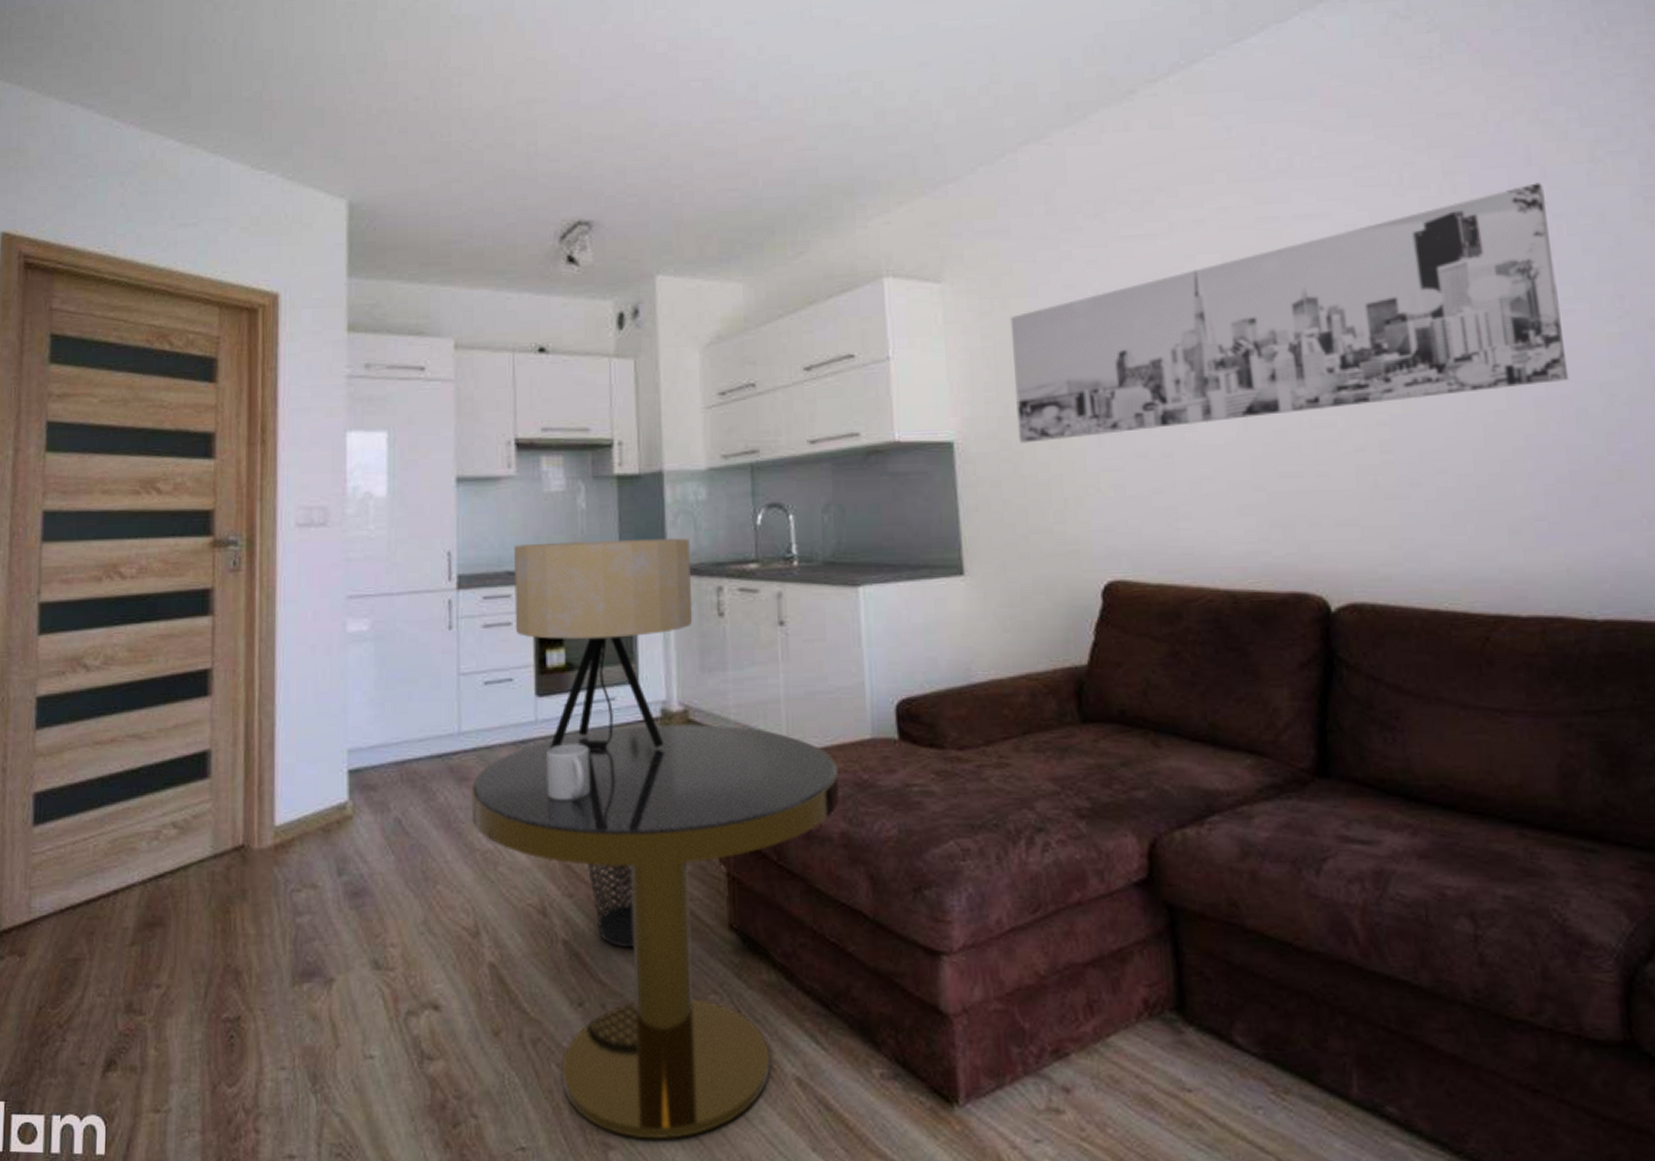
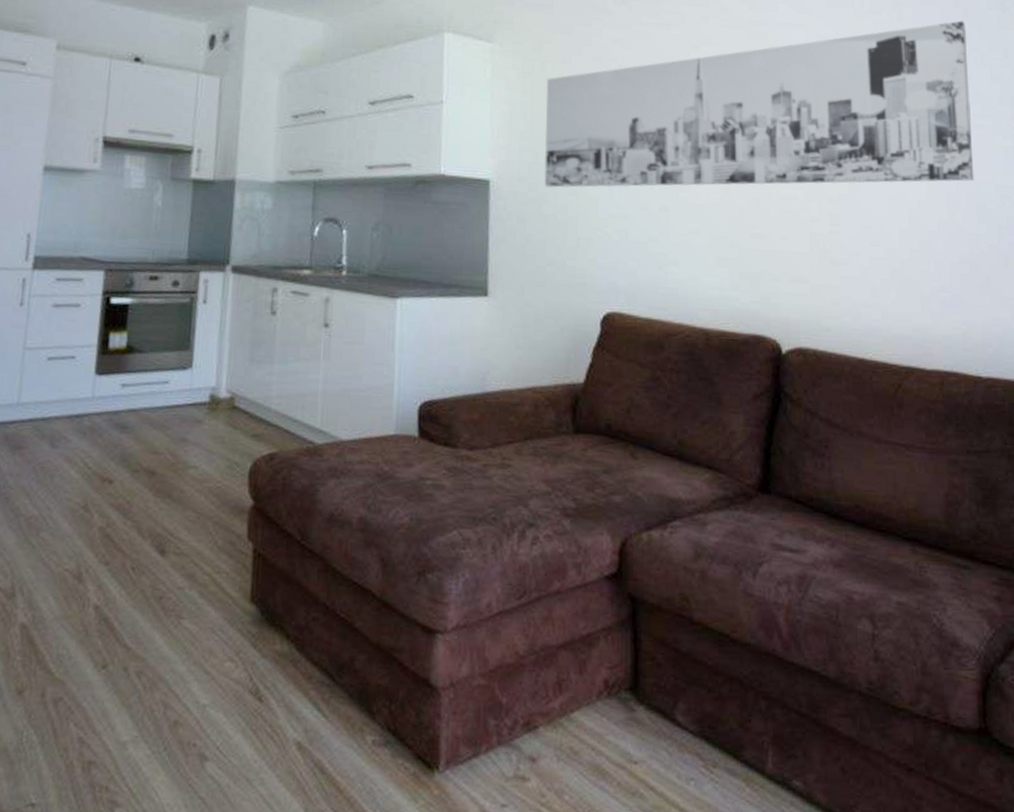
side table: present [472,723,839,1140] -> none [21,408,363,798]
table lamp: present [514,538,693,750] -> none [83,233,252,430]
mug: present [547,744,591,800] -> none [95,420,139,474]
wastebasket: present [586,864,634,949] -> none [124,534,168,616]

